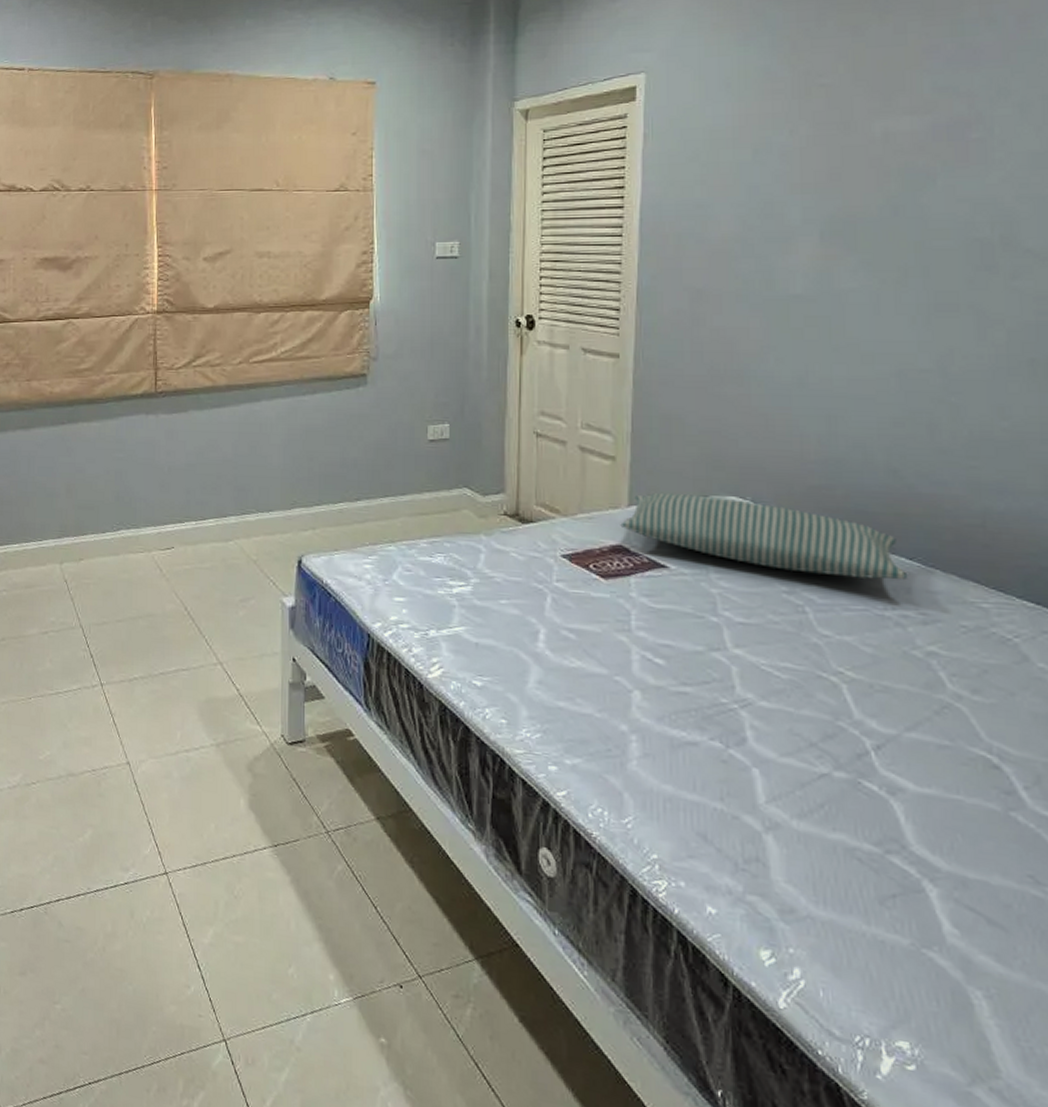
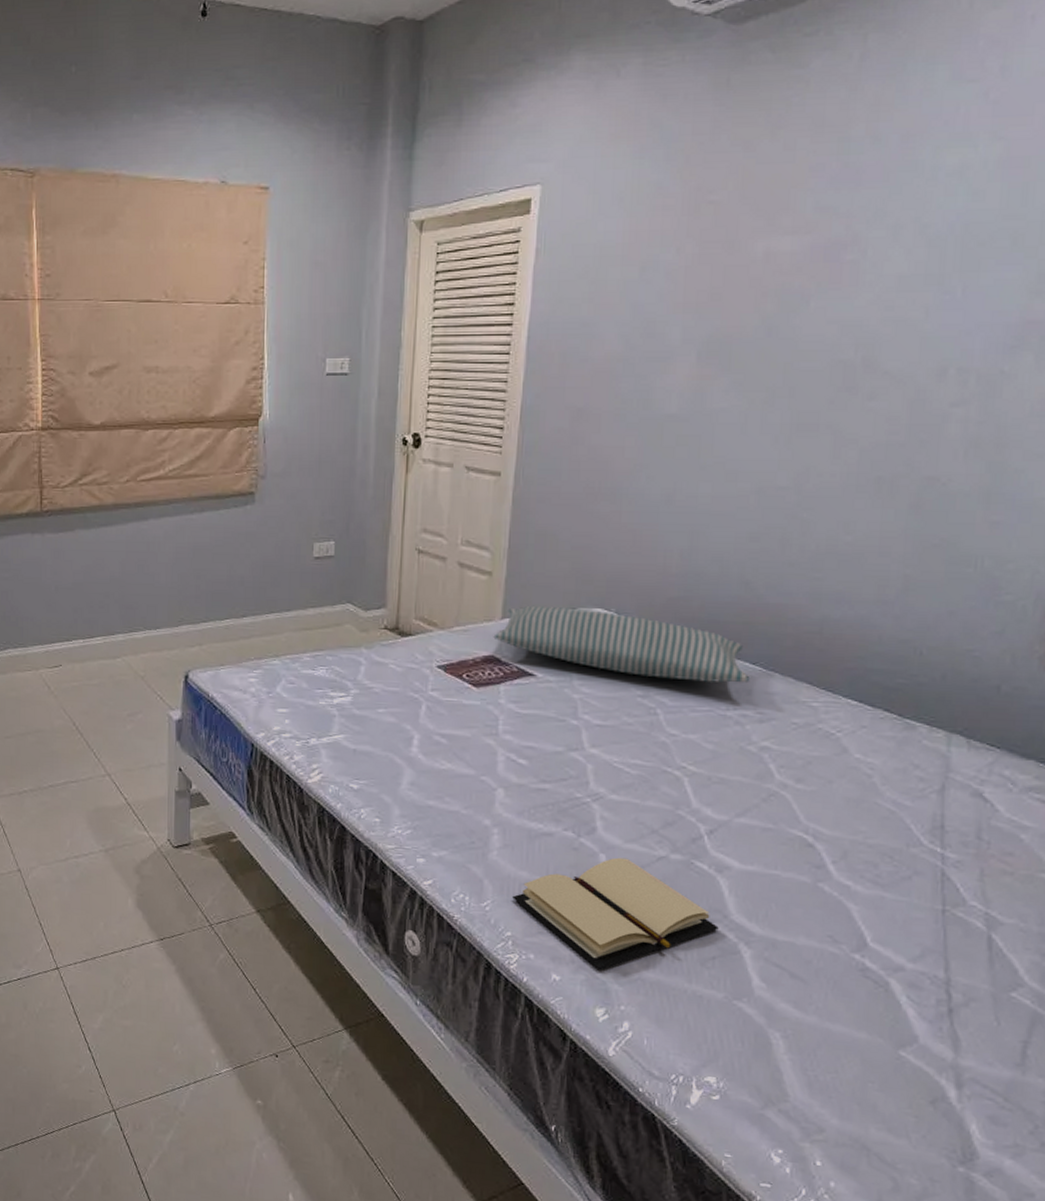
book: none [657,773,897,905] -> present [512,857,719,971]

